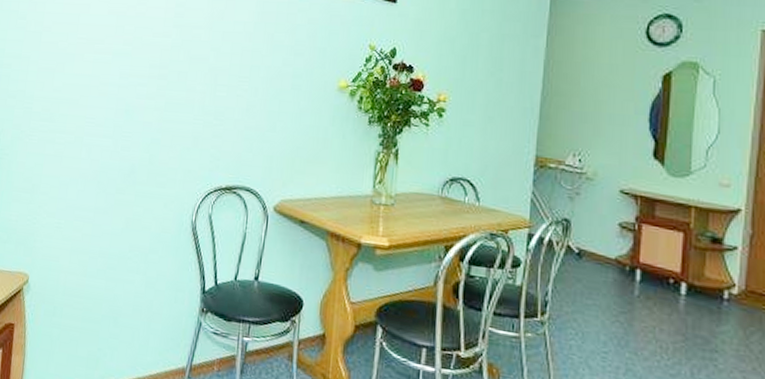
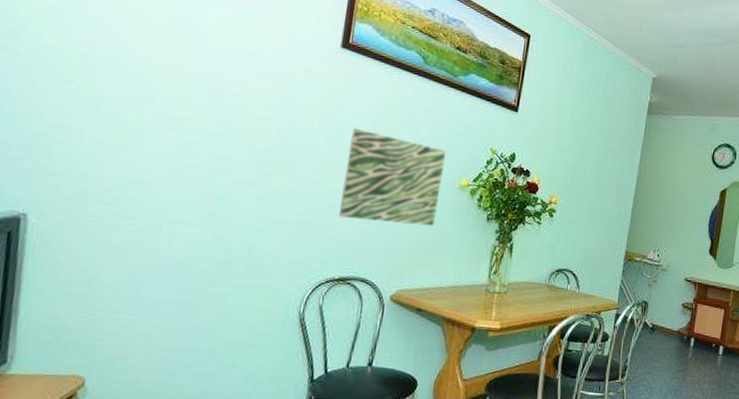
wall art: none [223,35,324,132] -> present [338,128,447,227]

